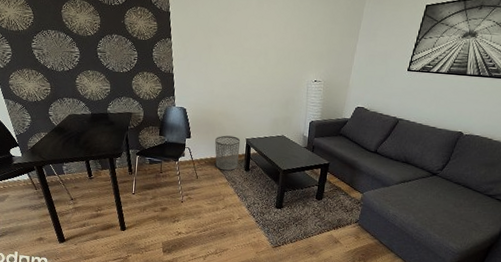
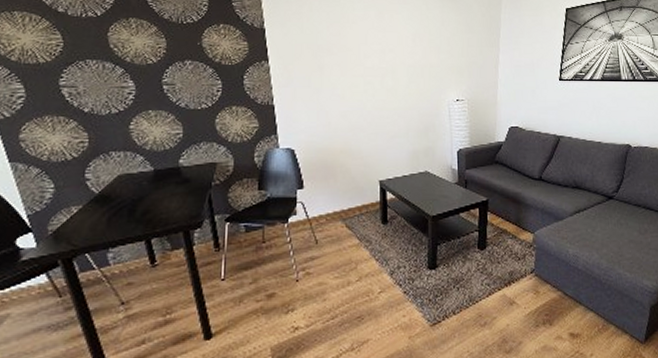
waste bin: present [215,135,241,171] -> none [338,179,372,227]

